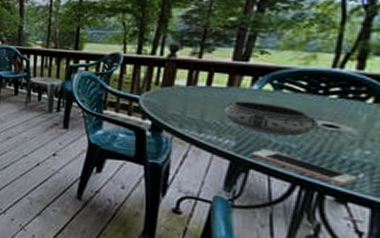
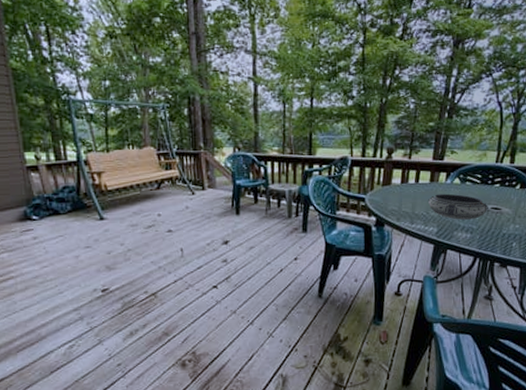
cell phone: present [252,149,358,185] -> none [448,232,512,253]

